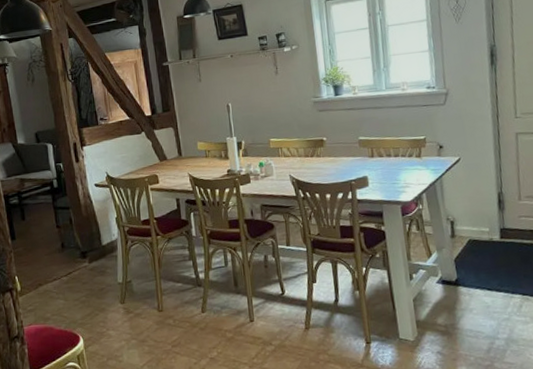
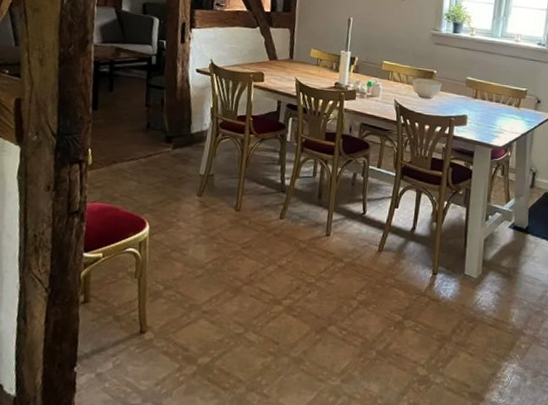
bowl: none [303,146,335,168] -> present [412,78,442,99]

